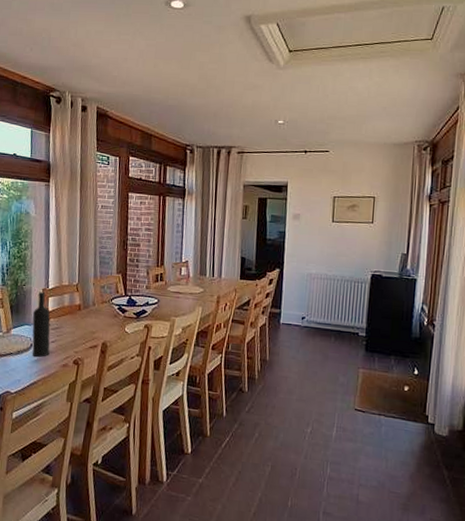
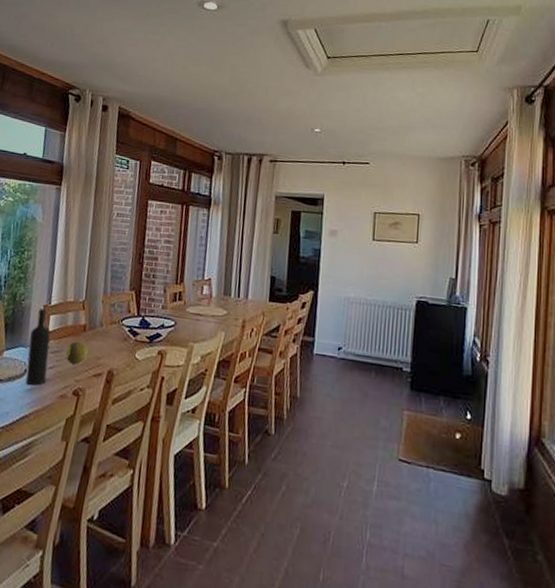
fruit: none [65,318,84,338] -> present [65,341,88,364]

